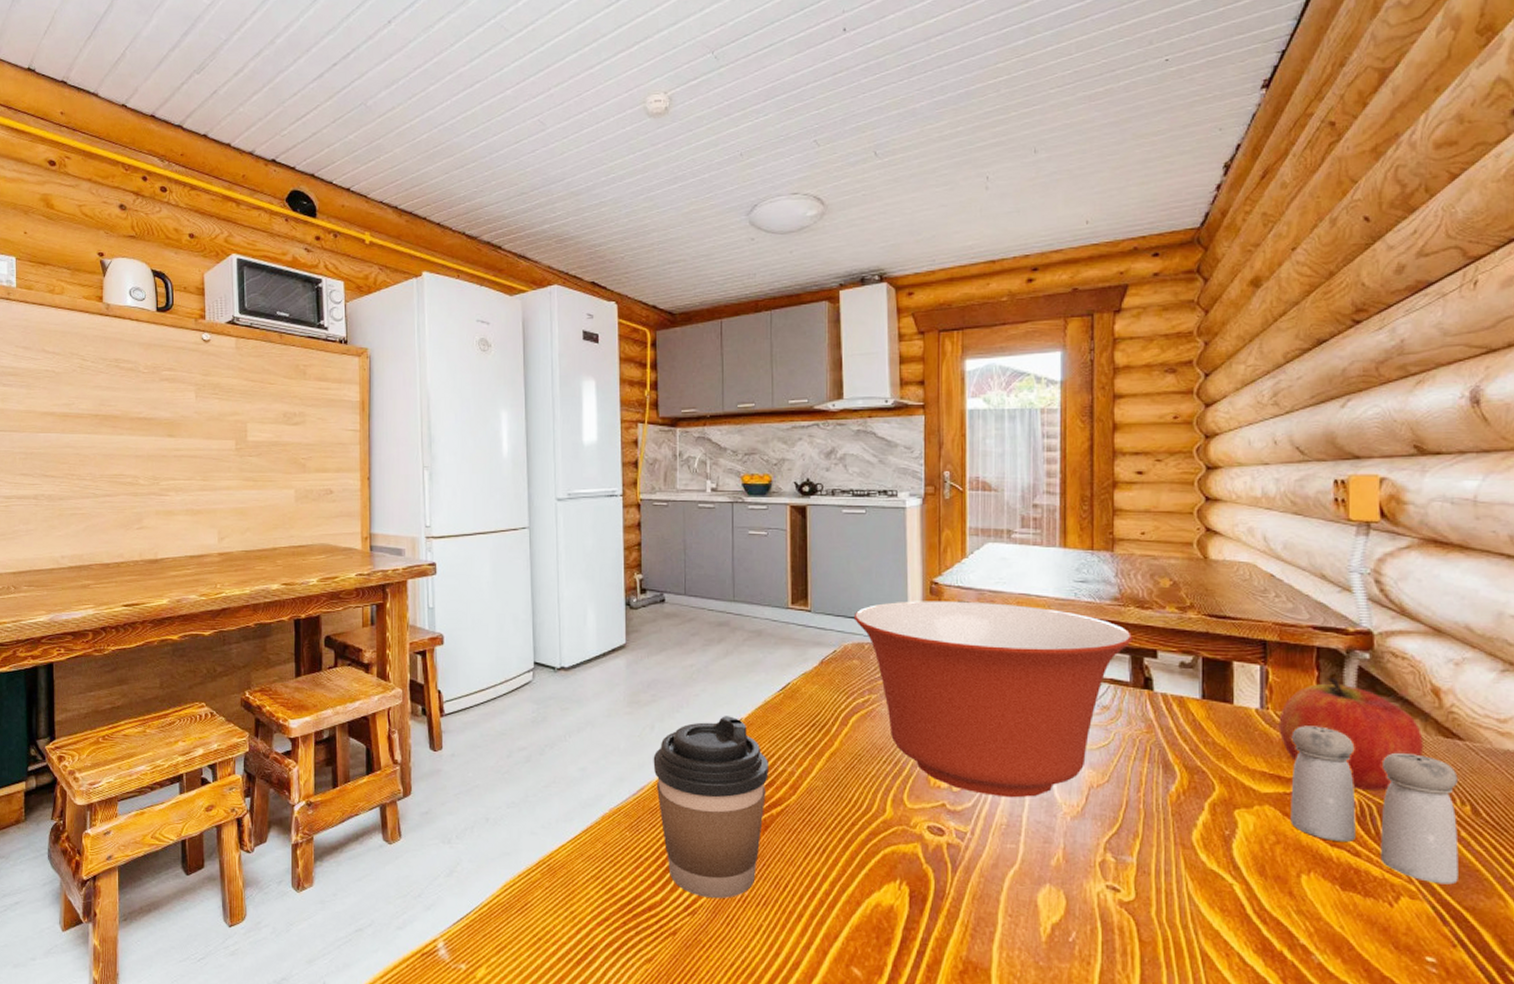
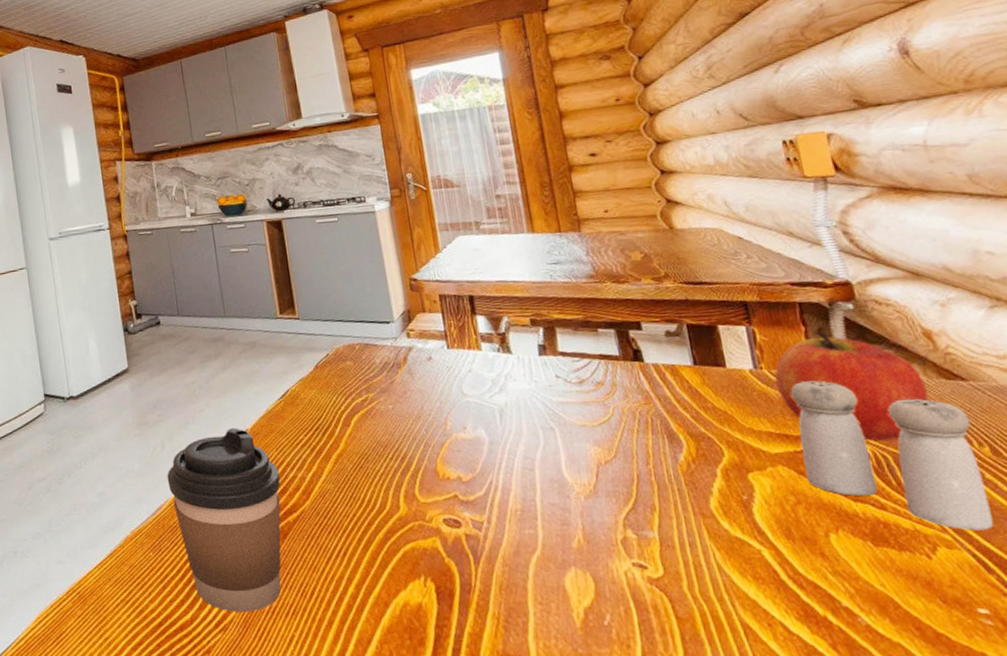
mixing bowl: present [853,601,1133,798] -> none [340,292,615,483]

